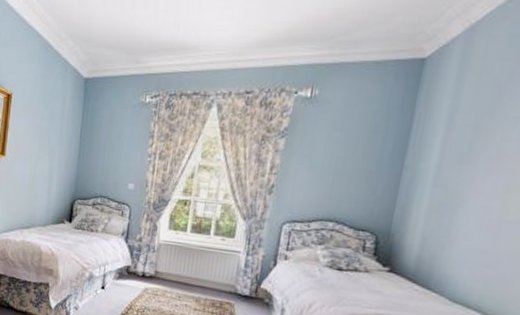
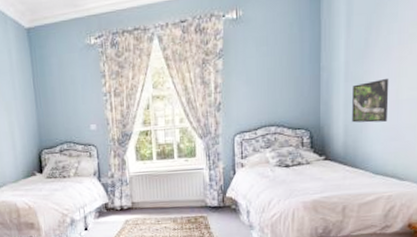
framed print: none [433,191,494,243] -> present [352,78,389,123]

